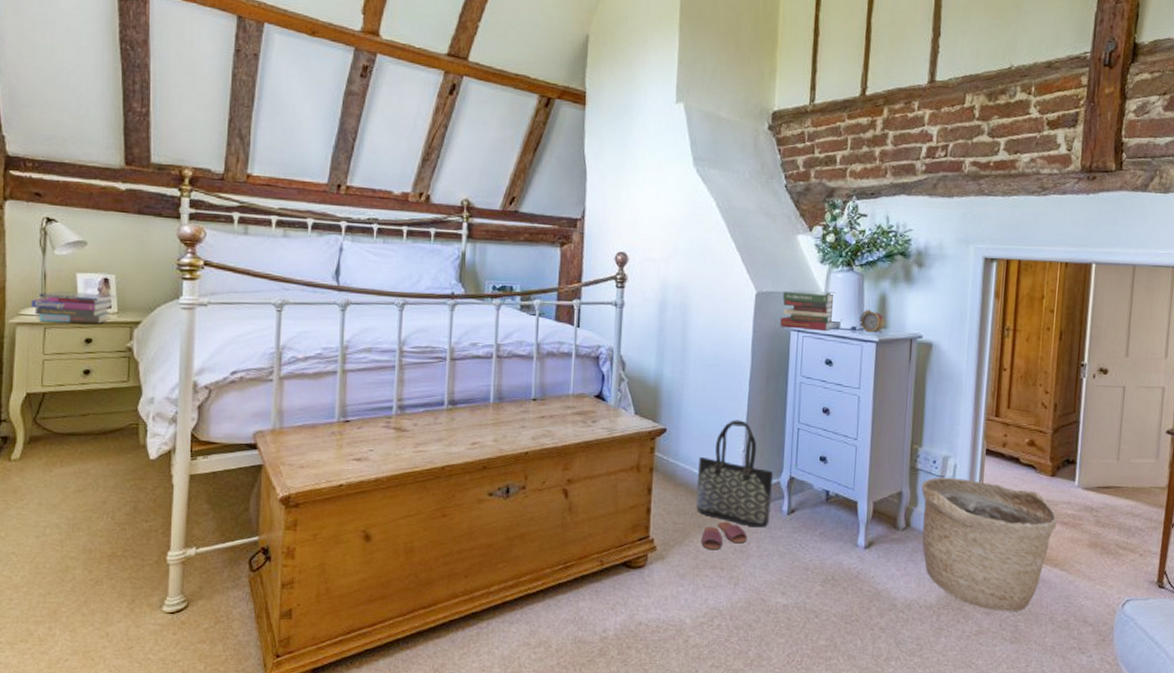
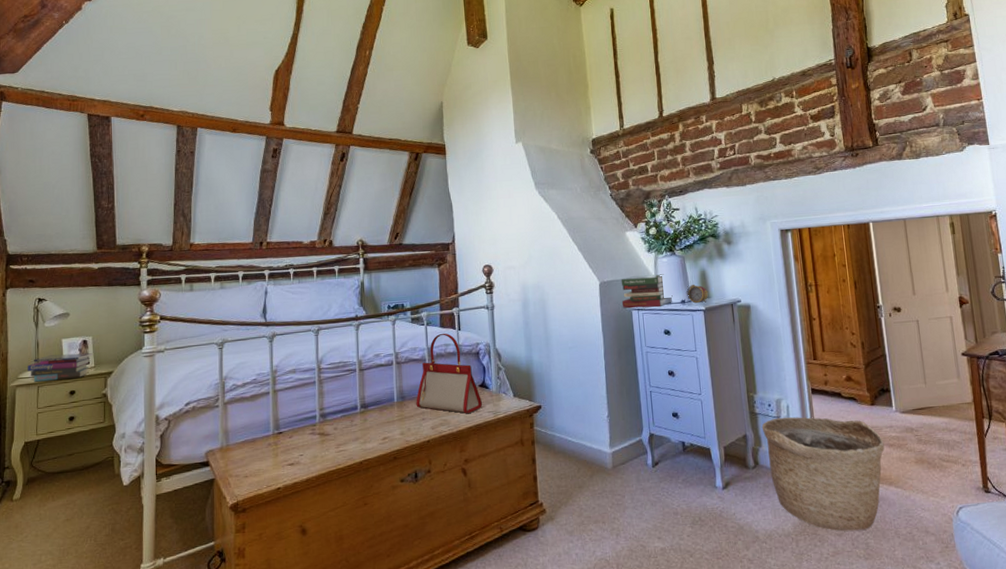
handbag: none [516,328,596,428] -> present [416,333,482,414]
tote bag: present [695,420,773,528] -> none [572,390,638,482]
slippers: present [701,521,748,550] -> none [582,479,622,507]

